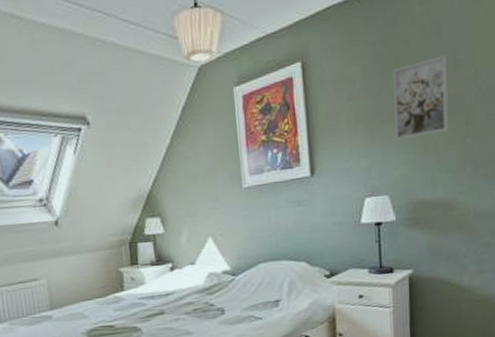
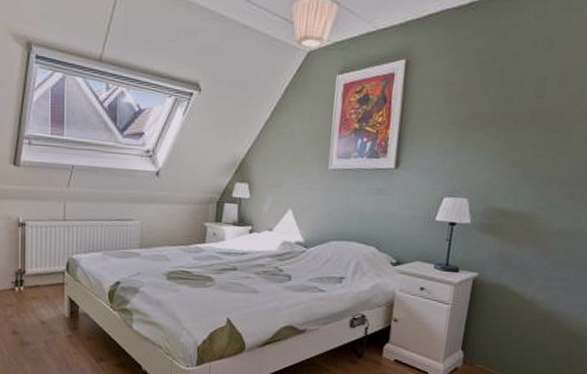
wall art: present [392,55,449,140] -> none [485,71,553,147]

